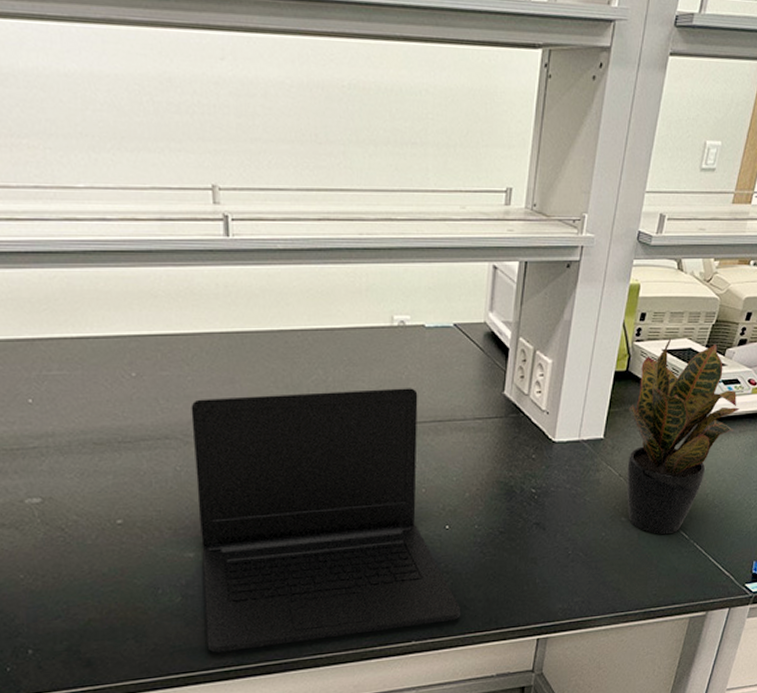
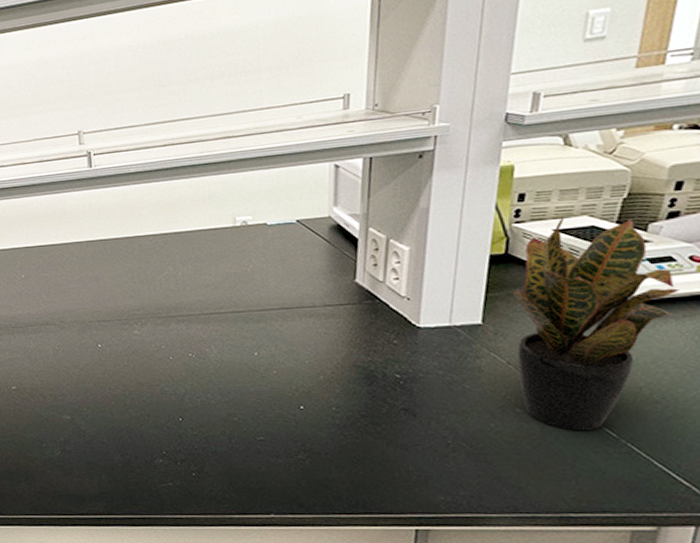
laptop: present [191,388,461,653] -> none [65,279,323,502]

